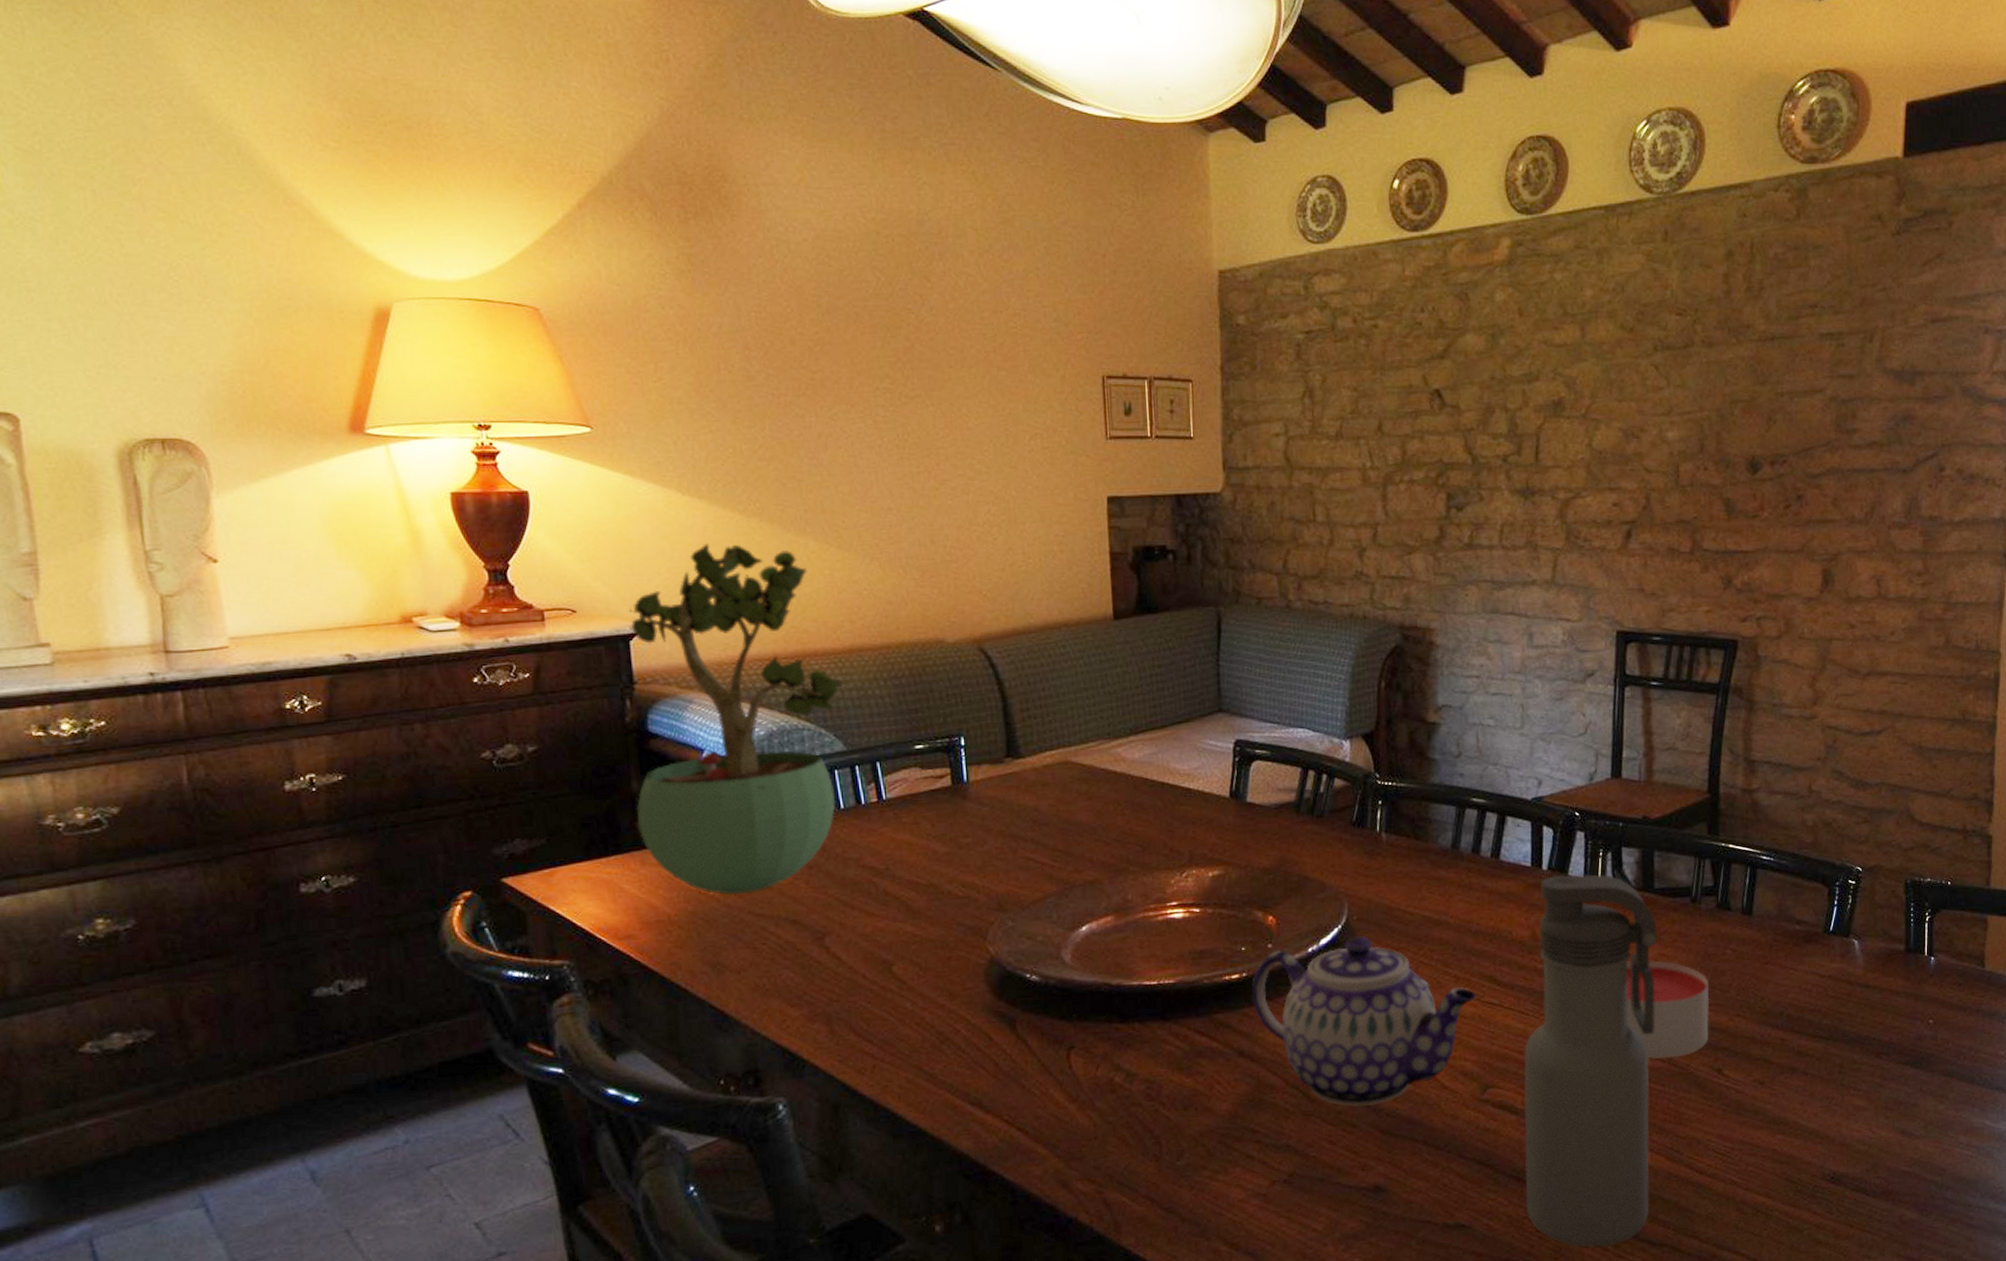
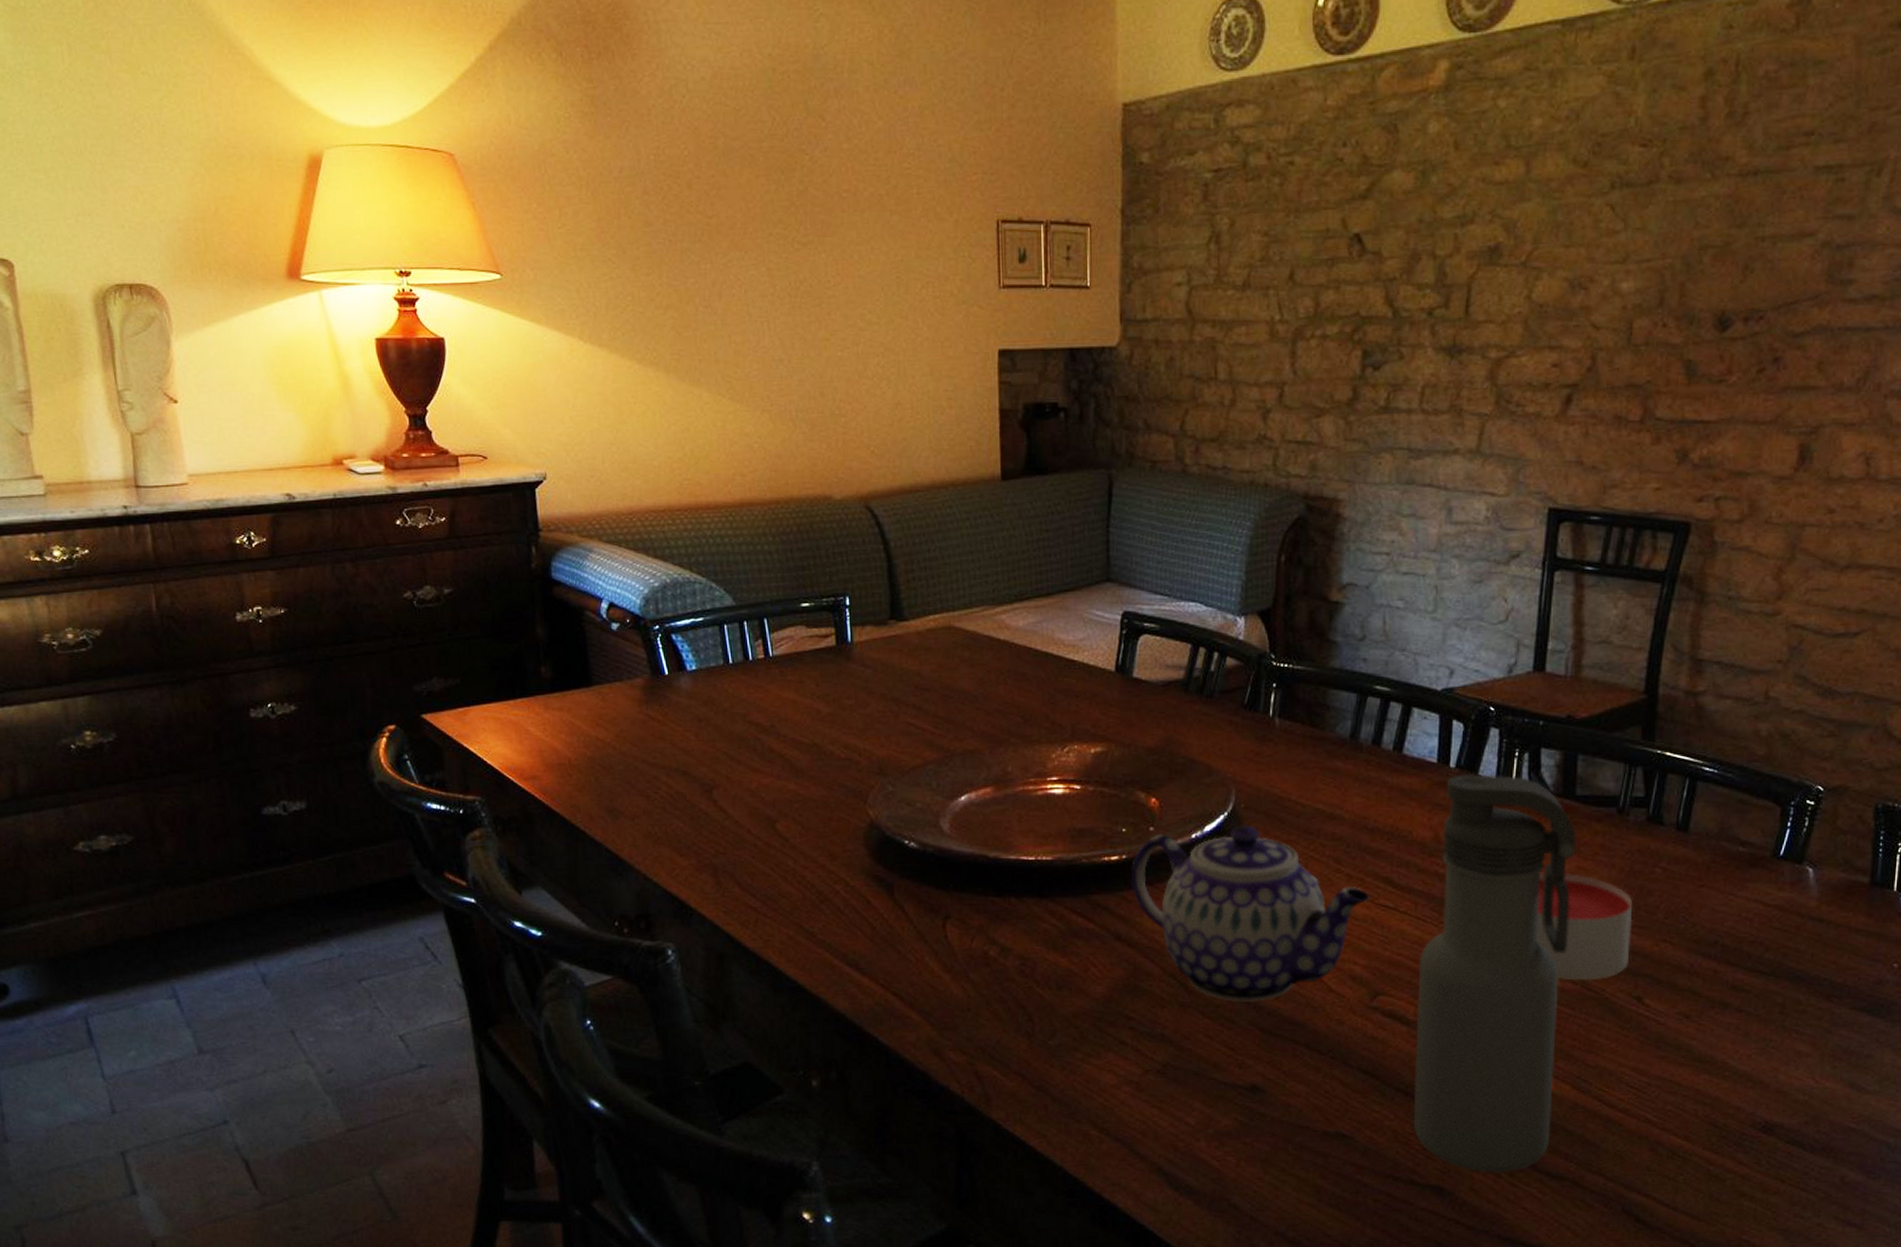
potted plant: present [628,543,843,896] -> none [534,393,733,743]

